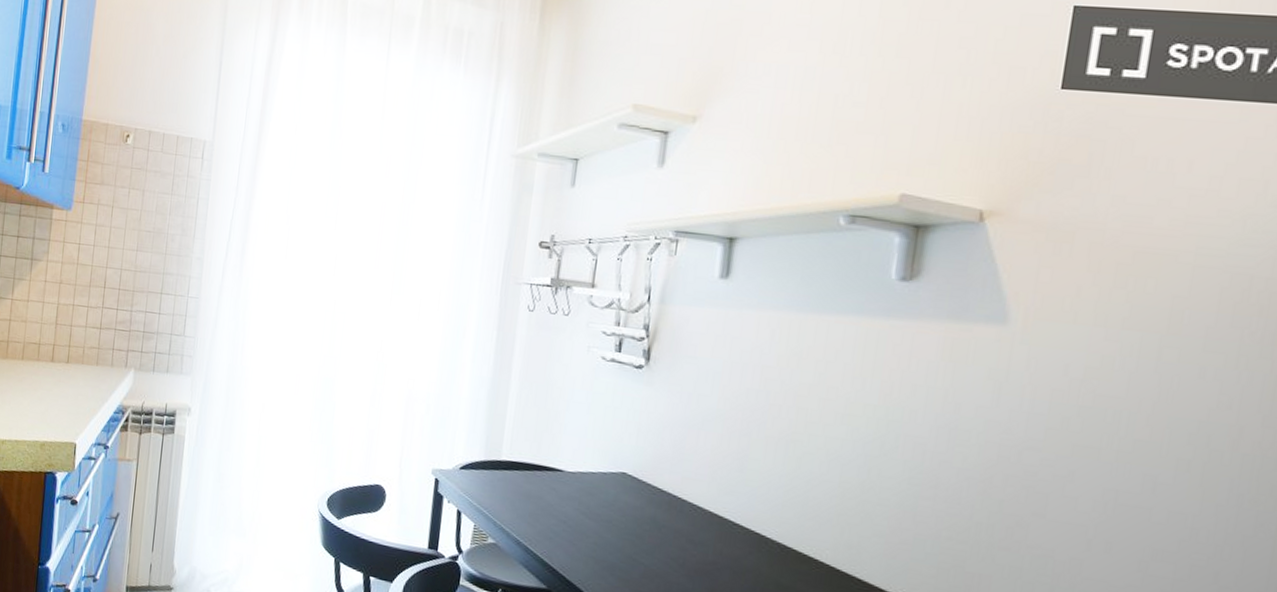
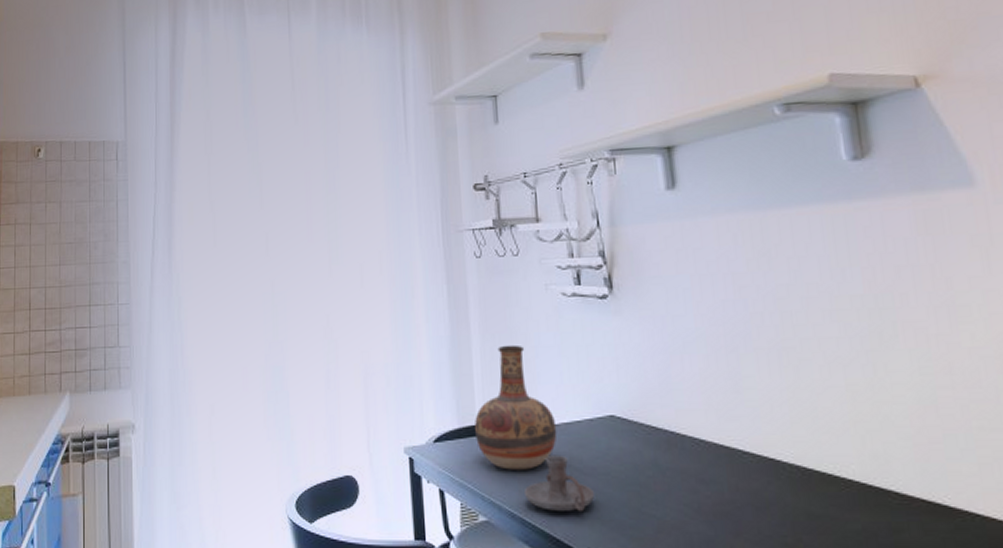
vase: none [498,394,573,507] -> present [475,344,557,470]
candle holder: none [531,497,594,550] -> present [523,455,594,513]

